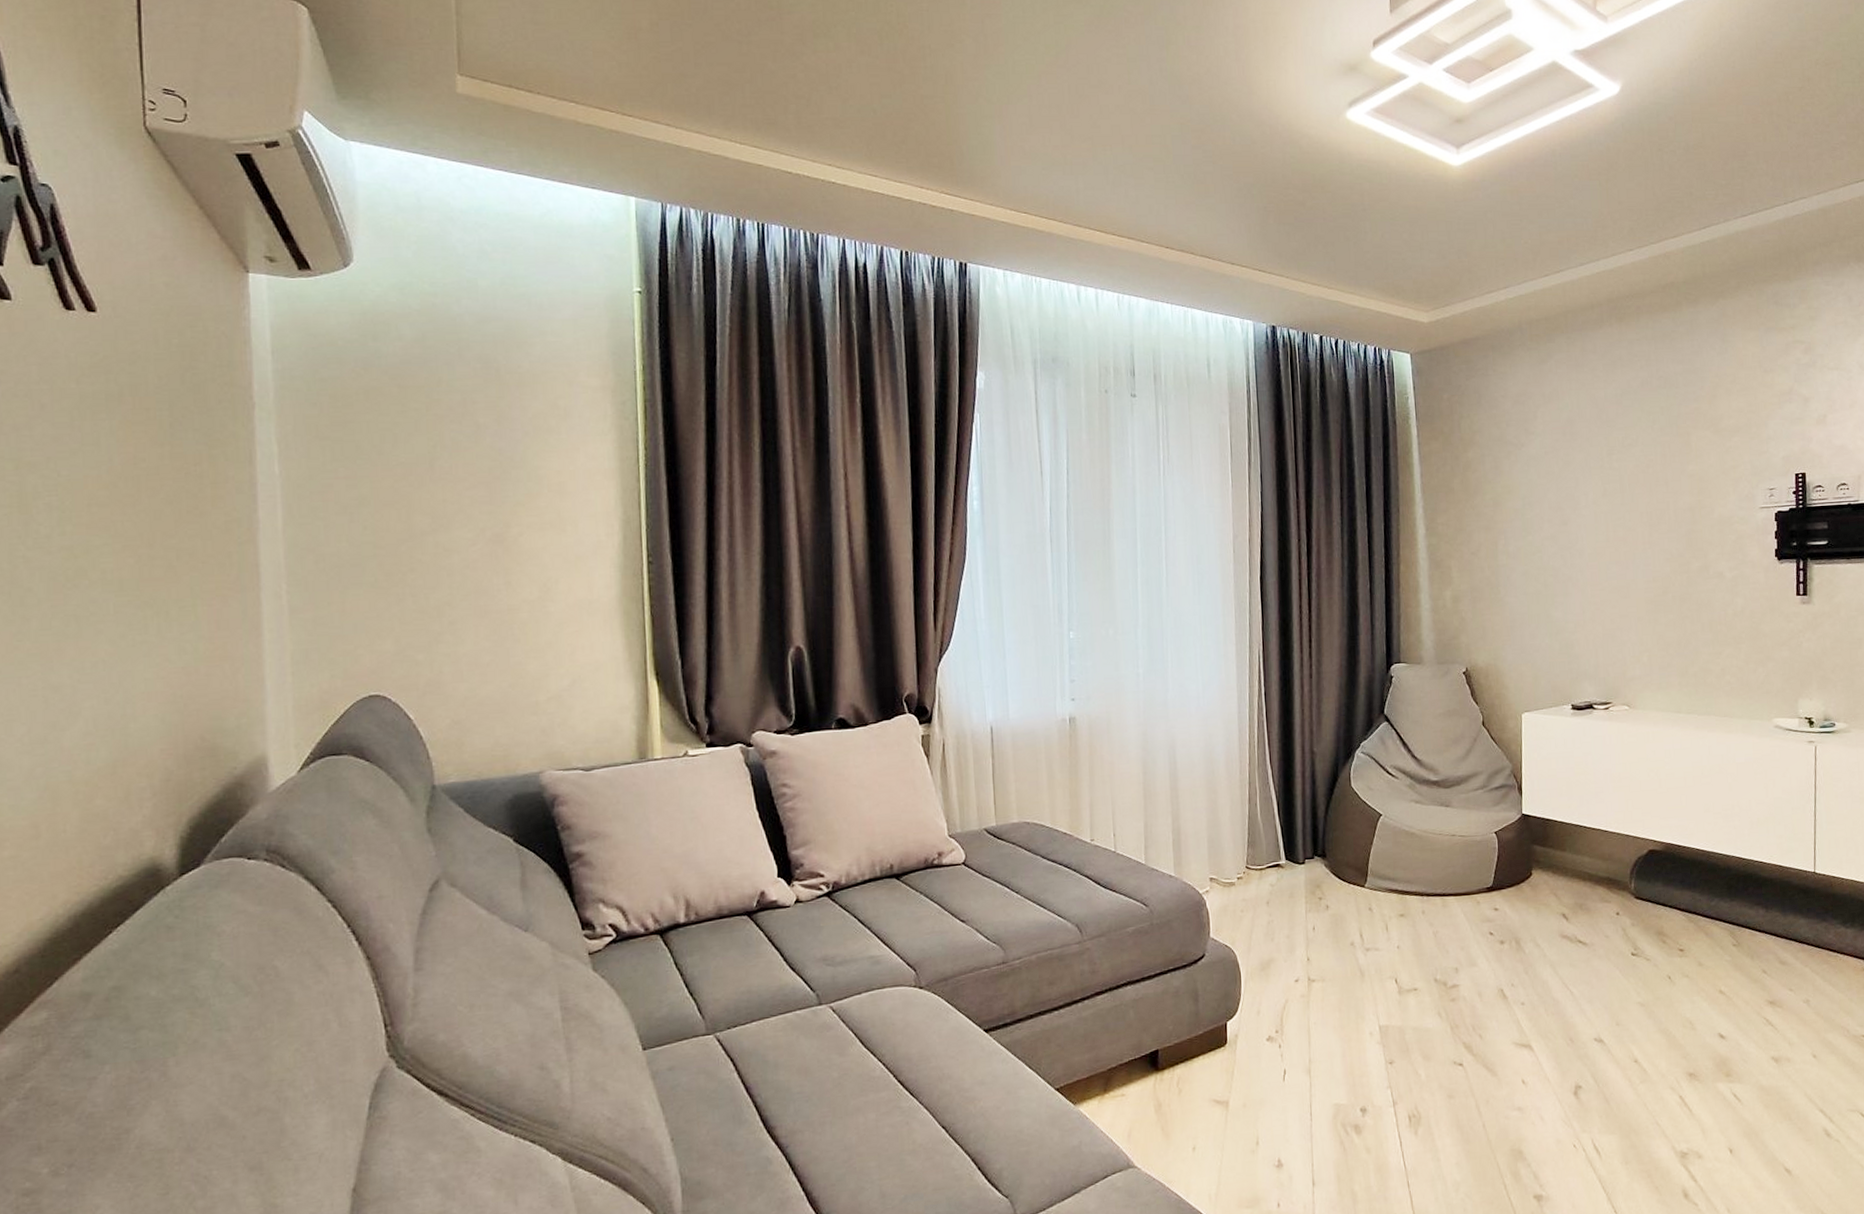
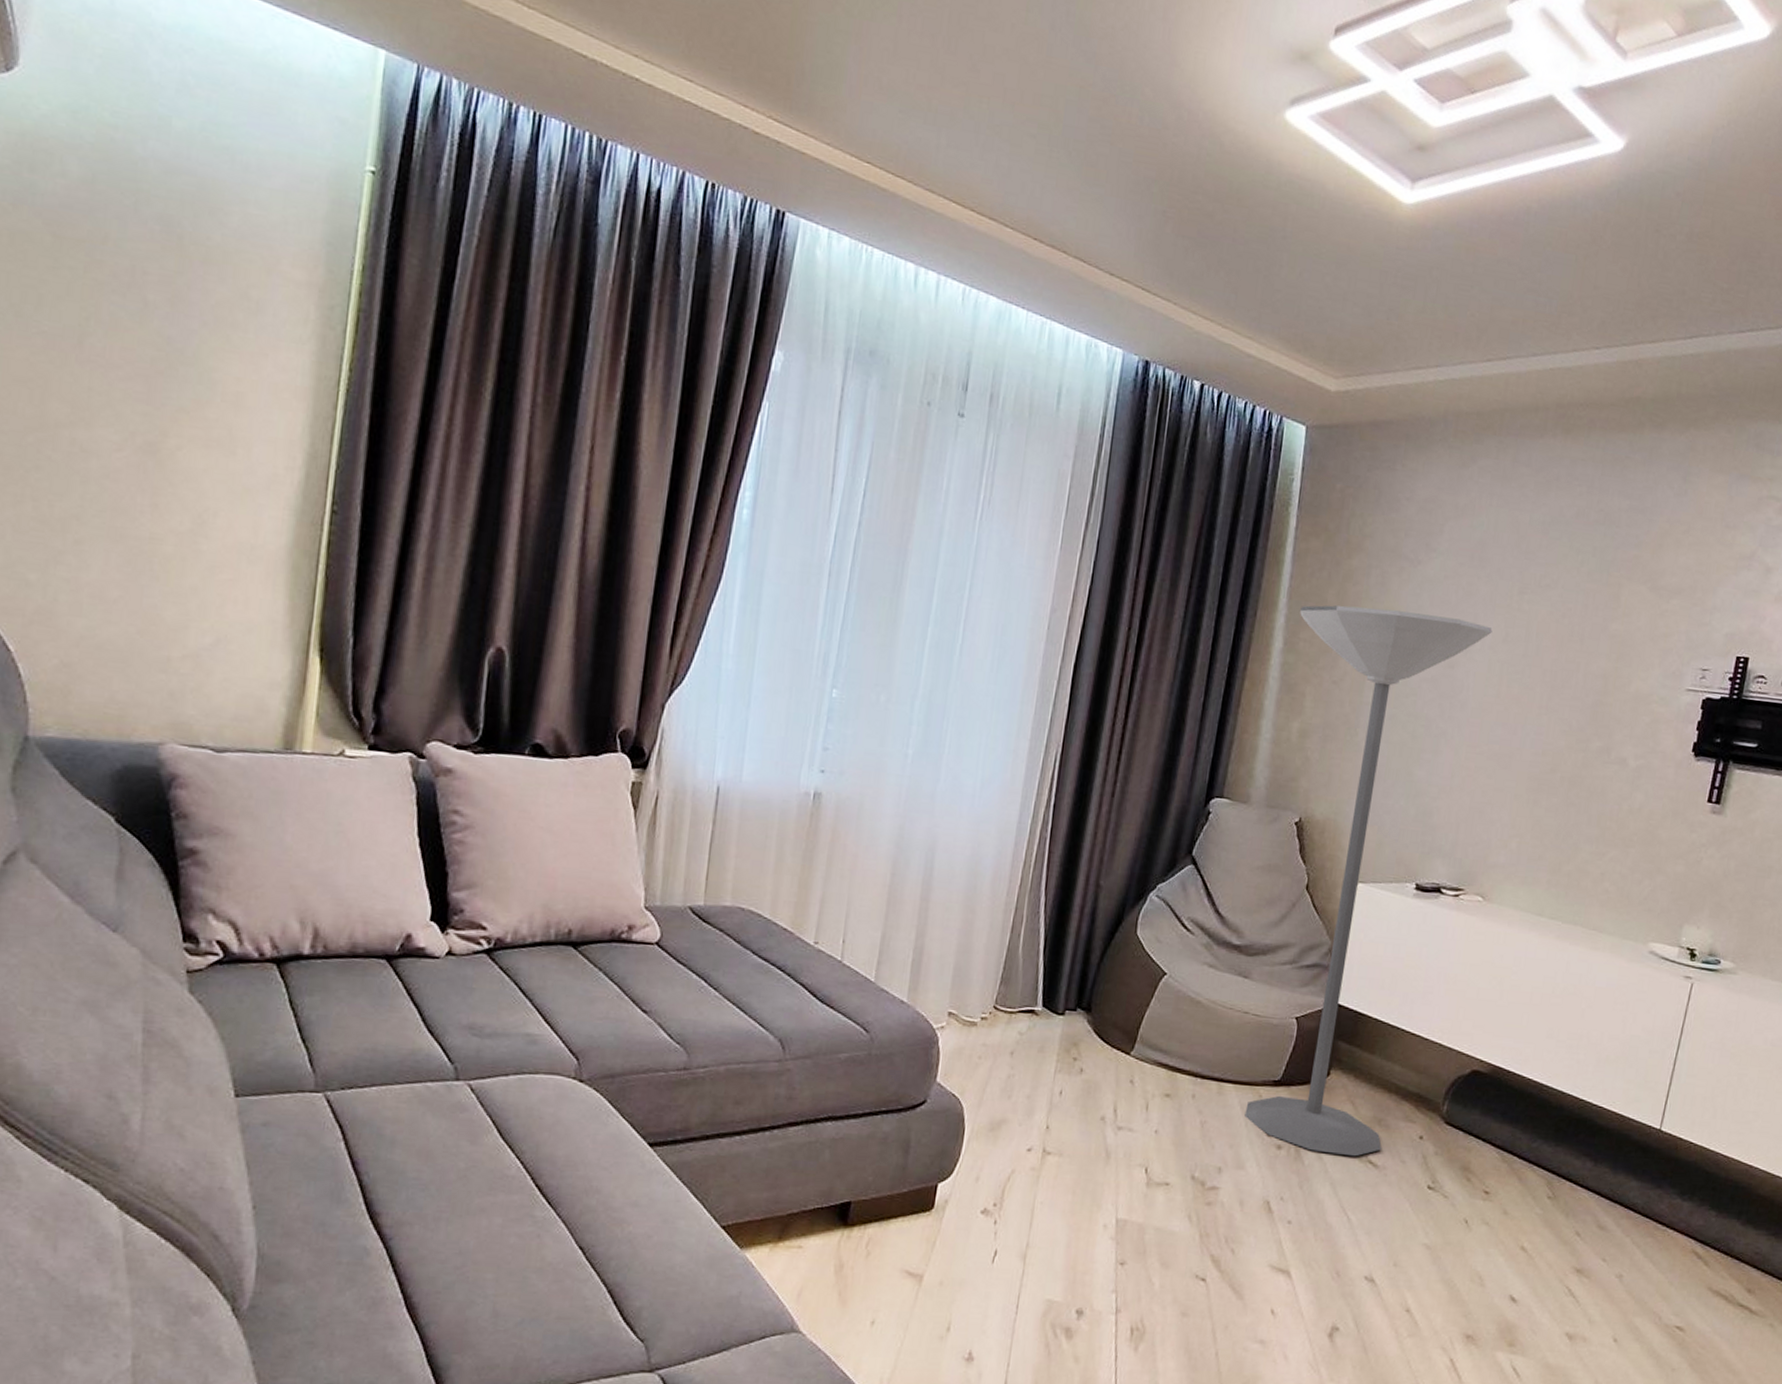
floor lamp: none [1434,484,1593,941] -> present [1244,605,1493,1157]

